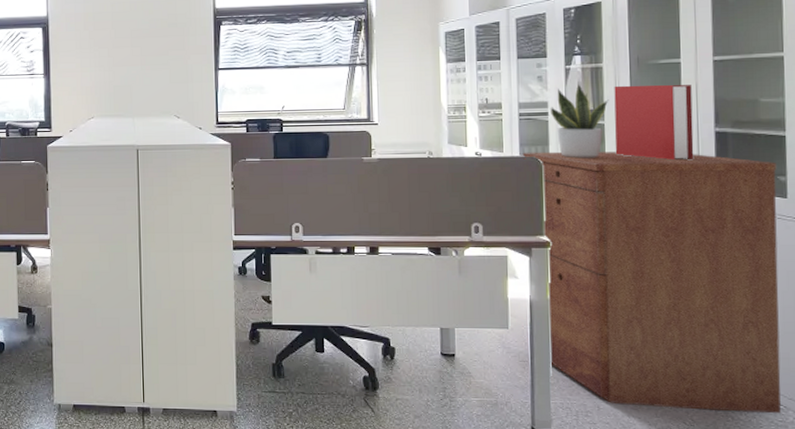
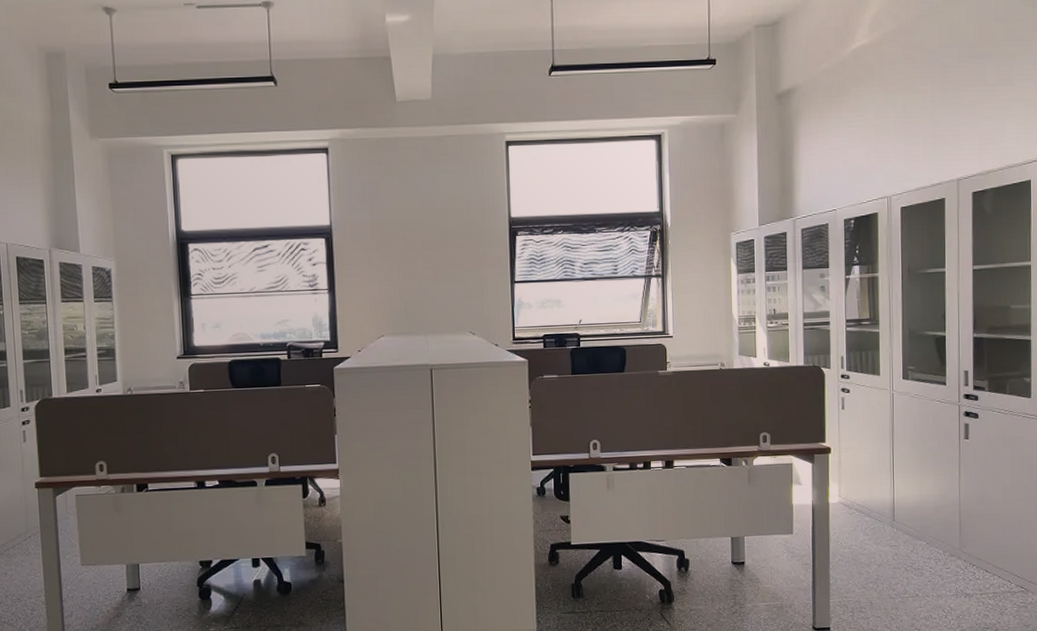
filing cabinet: present [522,151,781,414] -> none [806,359,1023,599]
potted plant: present [551,82,609,159] -> none [832,291,884,366]
book: present [614,85,694,160] -> none [888,293,955,365]

